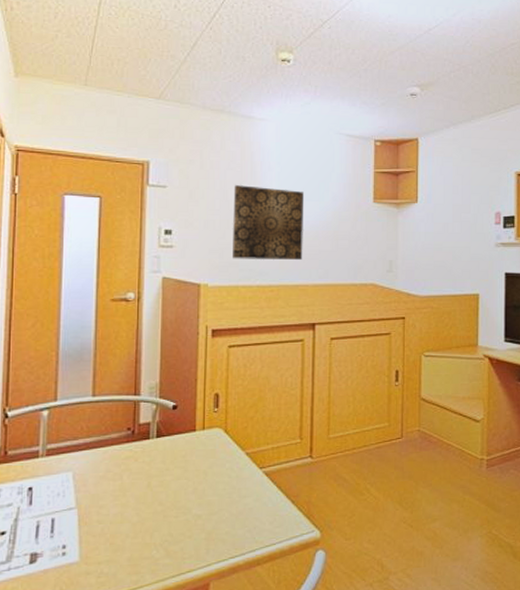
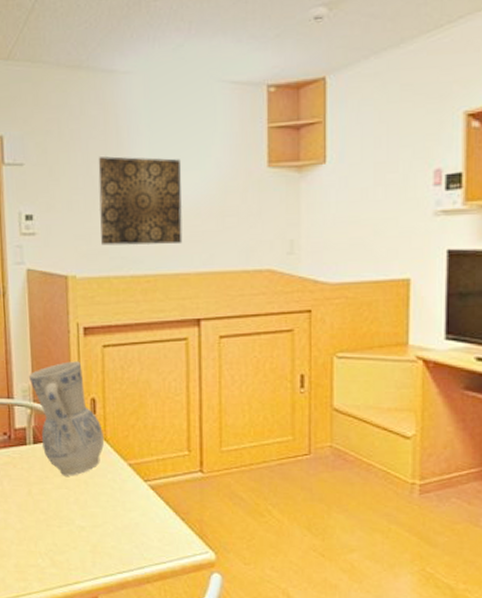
vase: none [156,360,225,467] -> present [28,361,105,476]

